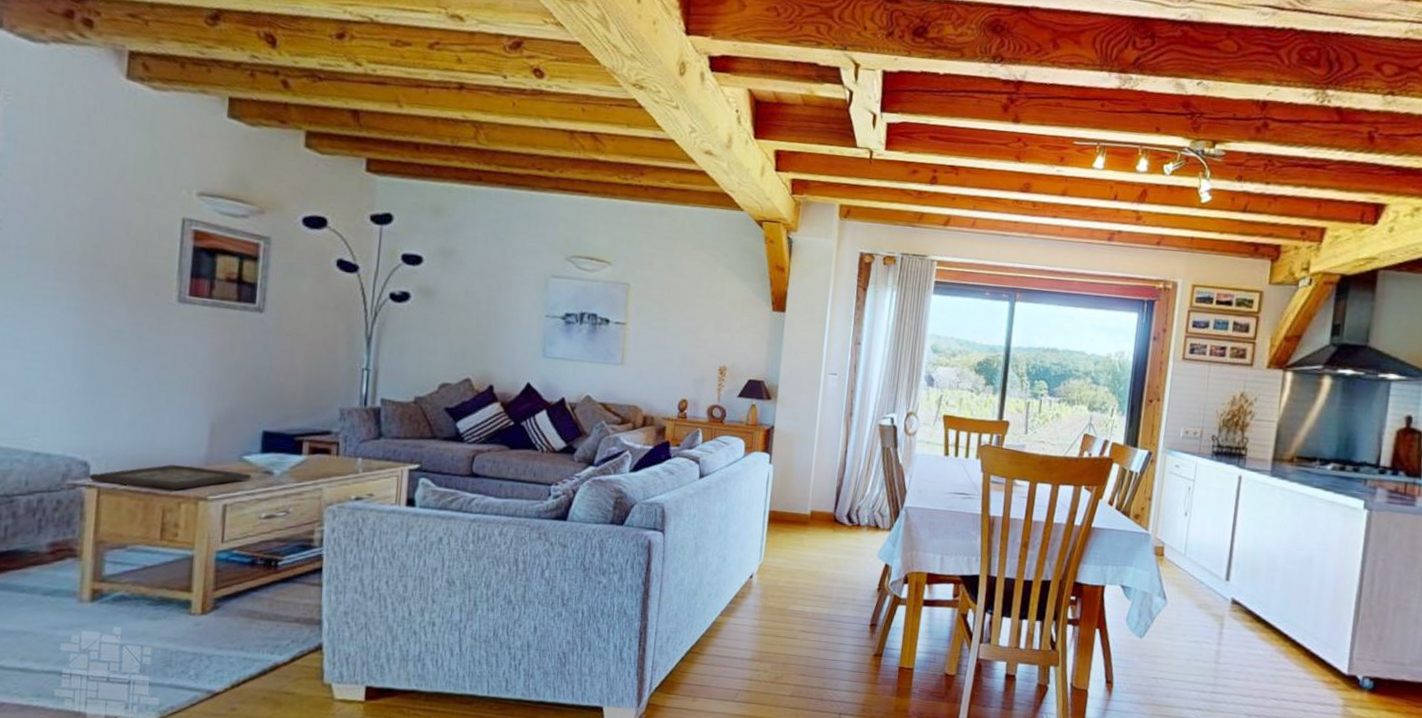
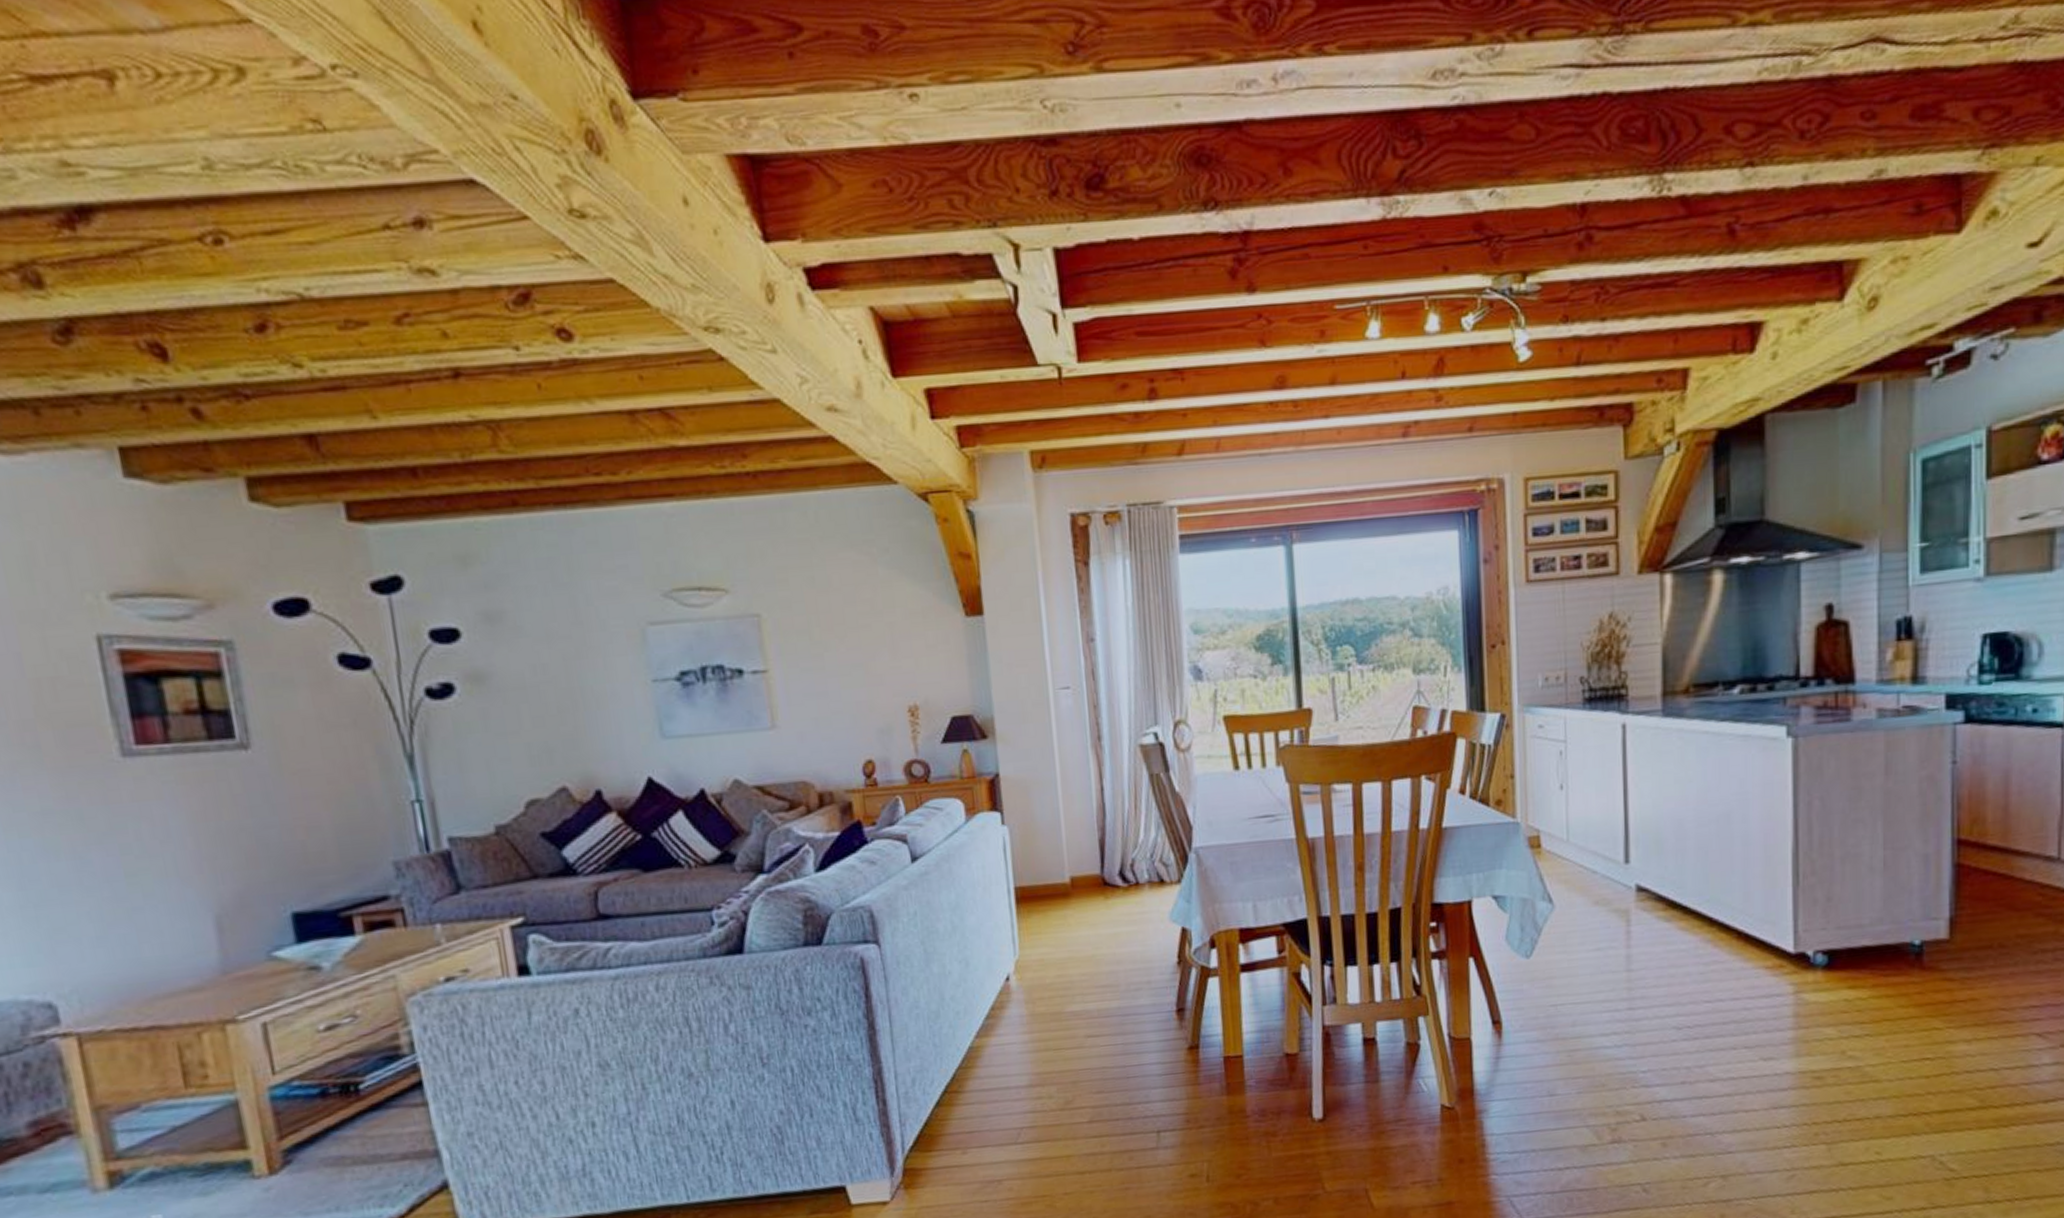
decorative tray: present [89,464,251,491] -> none [59,974,292,1028]

